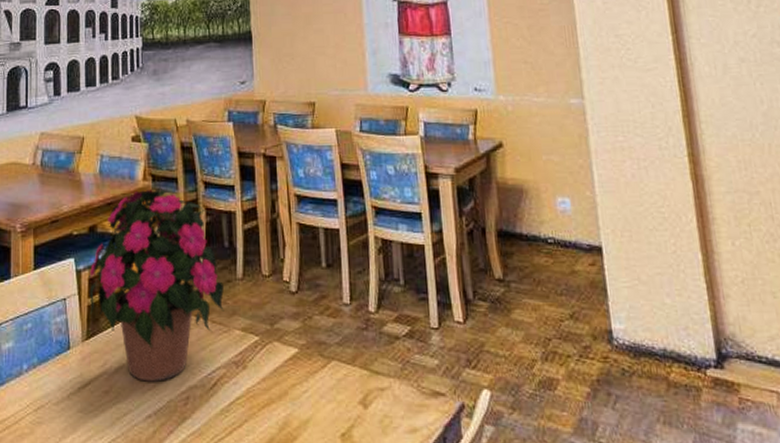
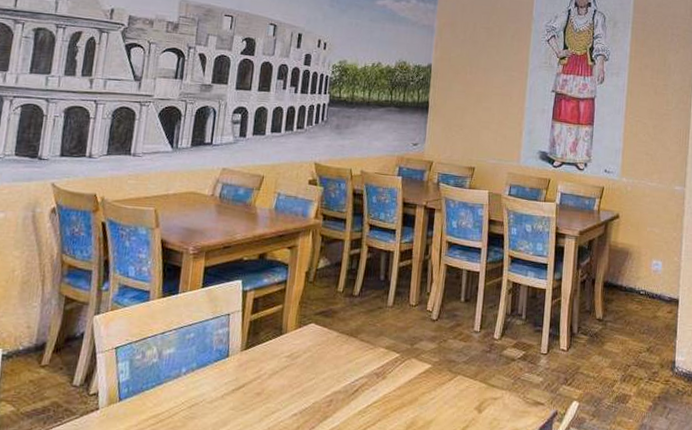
potted flower: present [87,186,224,382] -> none [251,224,375,387]

